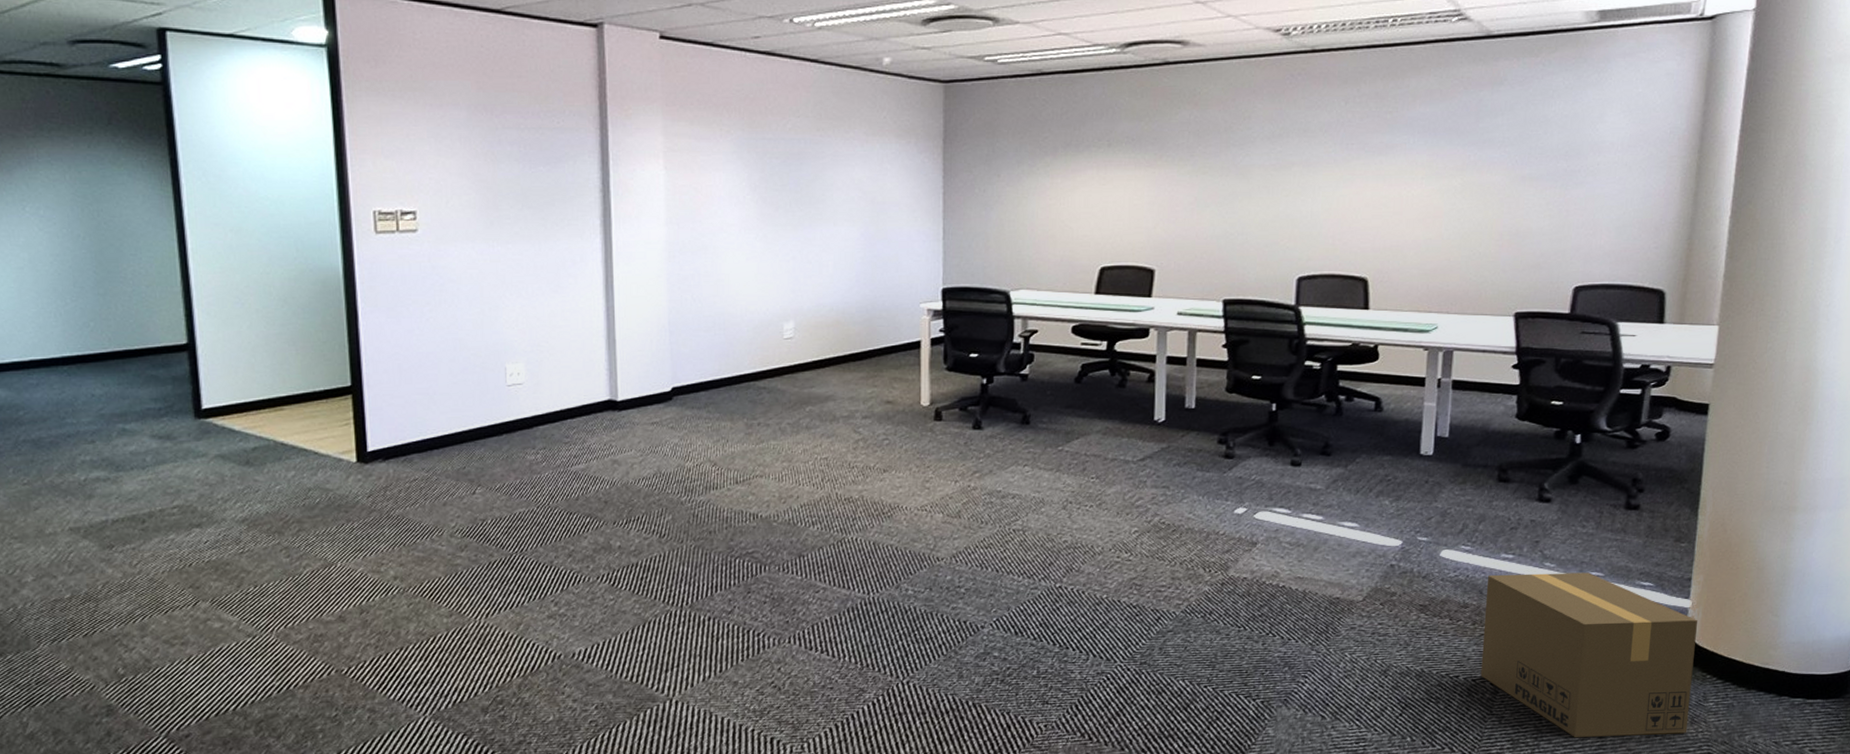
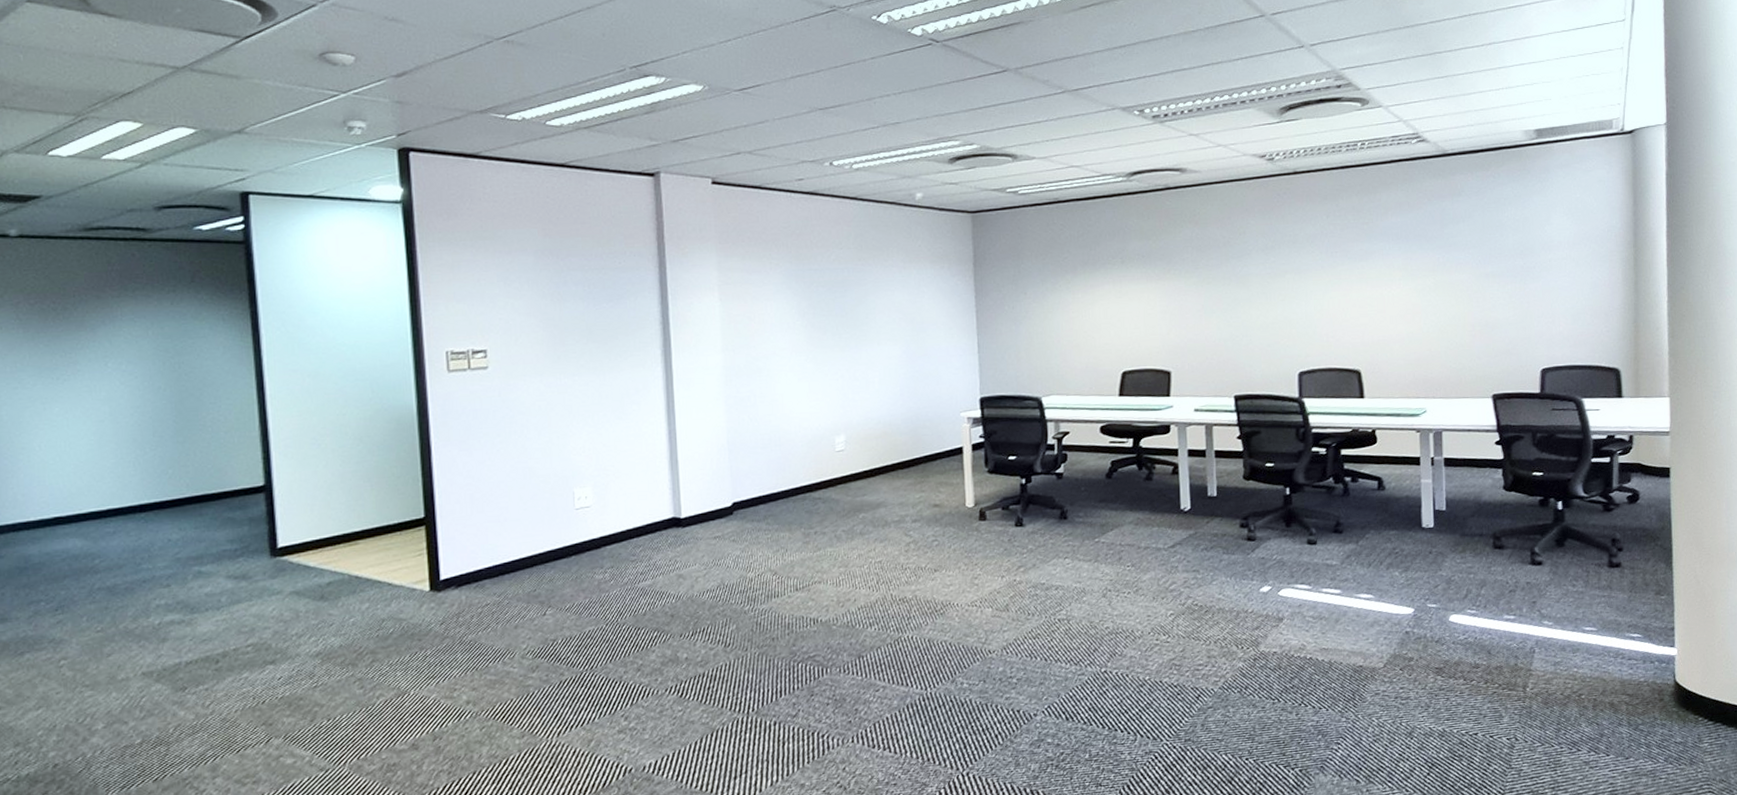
cardboard box: present [1480,572,1697,737] -> none [1493,628,1688,785]

